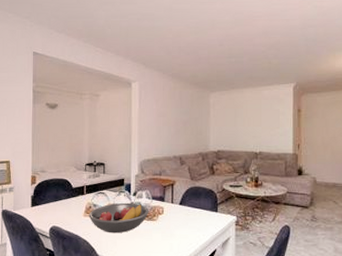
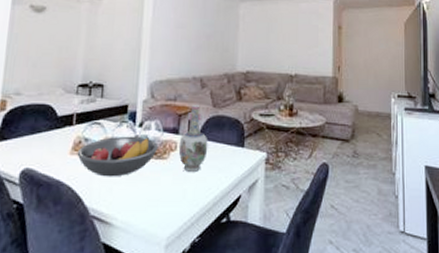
vase: none [165,178,188,231] -> present [178,104,208,172]

